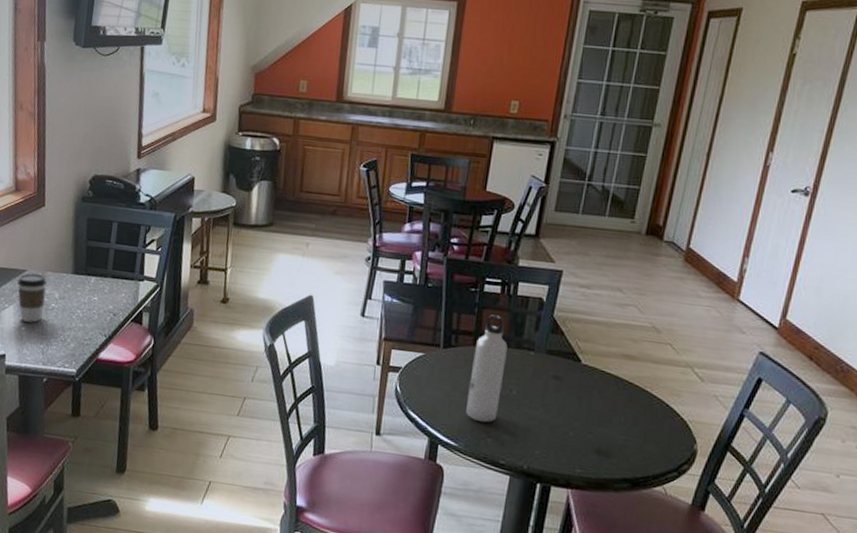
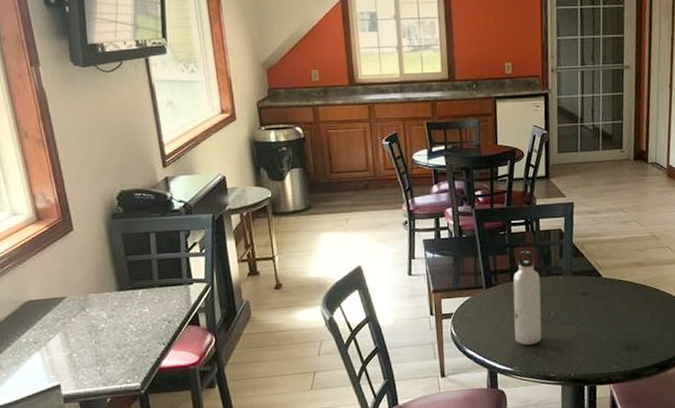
coffee cup: present [17,273,47,323] -> none [58,298,93,348]

